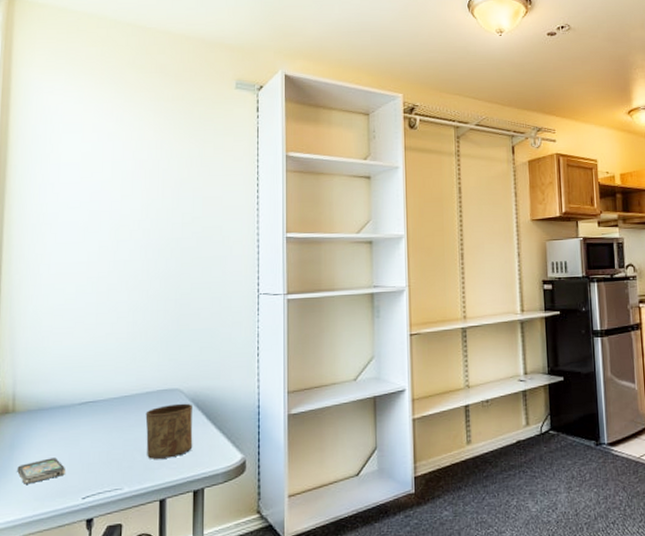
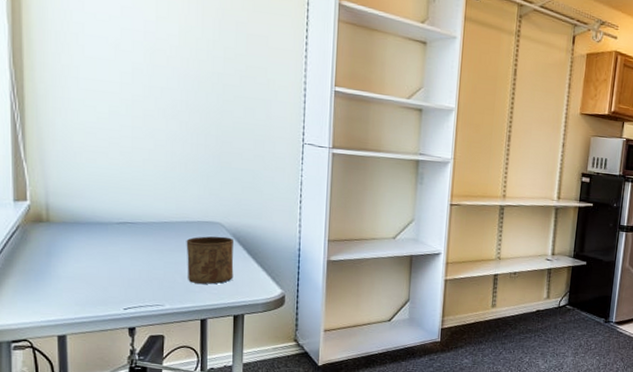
smartphone: present [17,458,66,484] -> none [56,269,107,290]

